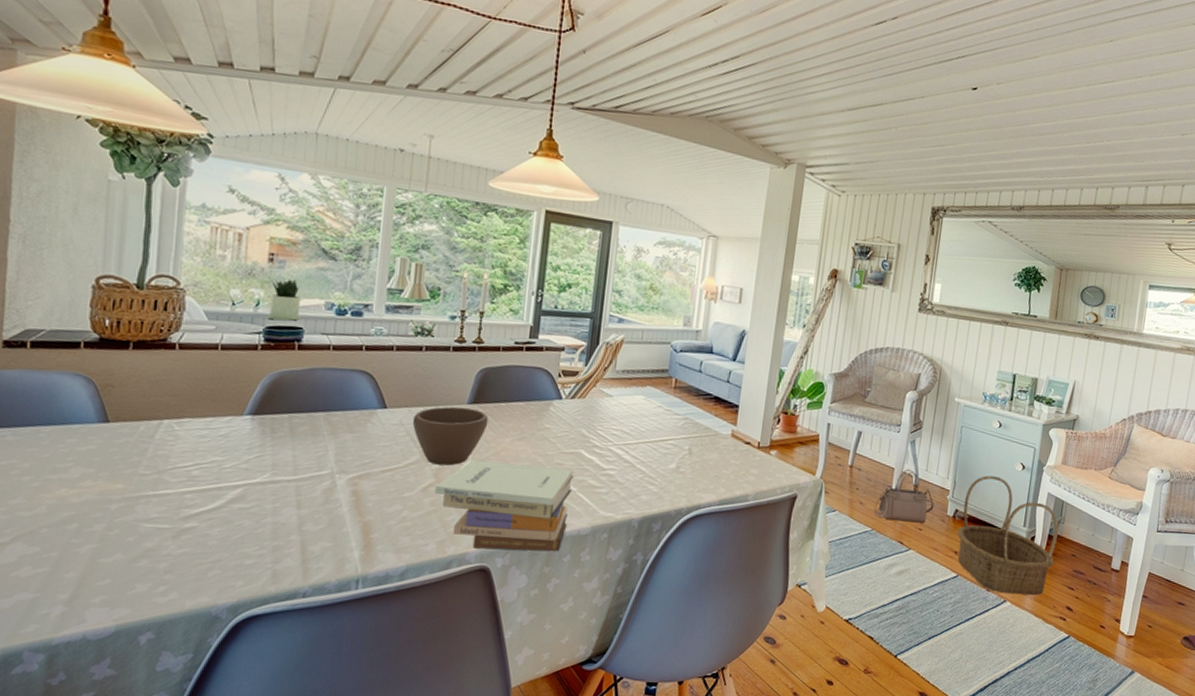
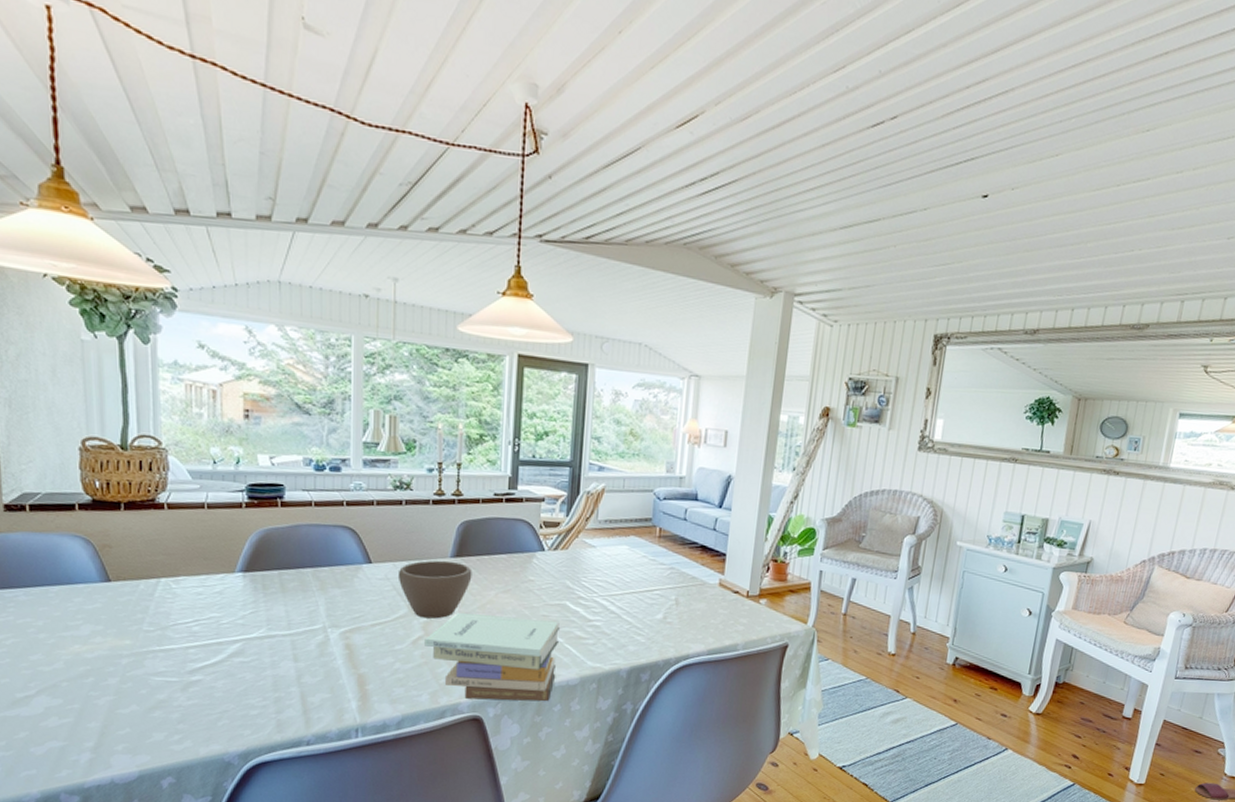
planter: present [267,279,302,322] -> none [248,435,282,479]
handbag: present [874,468,934,523] -> none [869,616,933,671]
basket: present [957,475,1059,596] -> none [956,622,1067,744]

